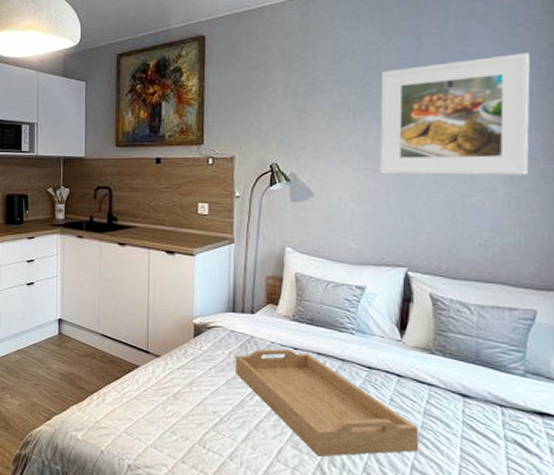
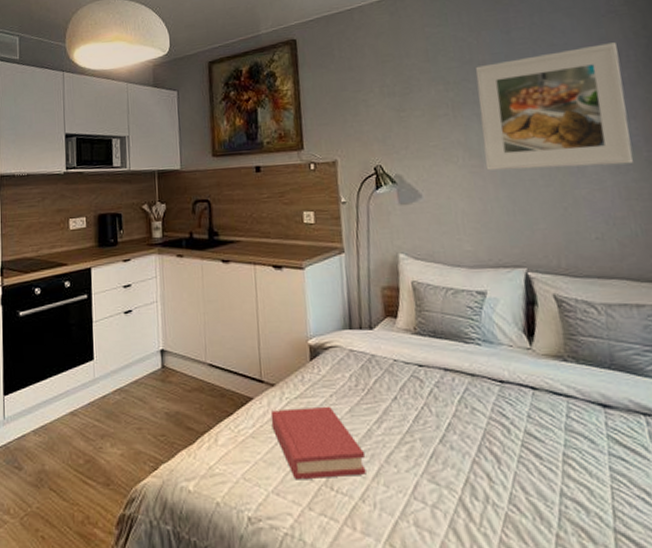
hardback book: none [154,377,237,438] -> present [270,406,366,480]
serving tray: present [235,348,419,457] -> none [357,366,565,489]

